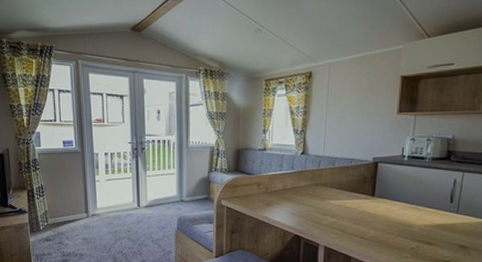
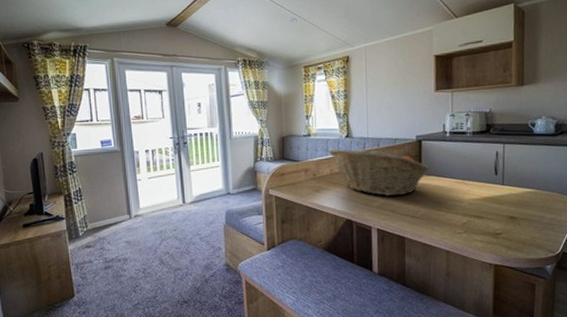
fruit basket: none [283,164,383,215] -> present [328,148,429,196]

